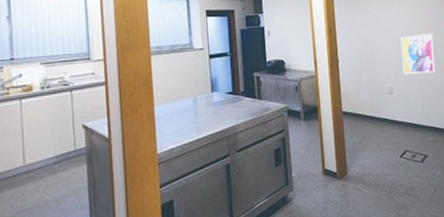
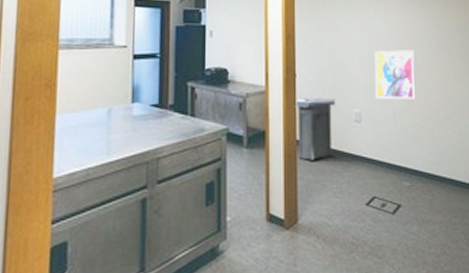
trash can: none [339,77,372,127] -> present [294,98,336,161]

